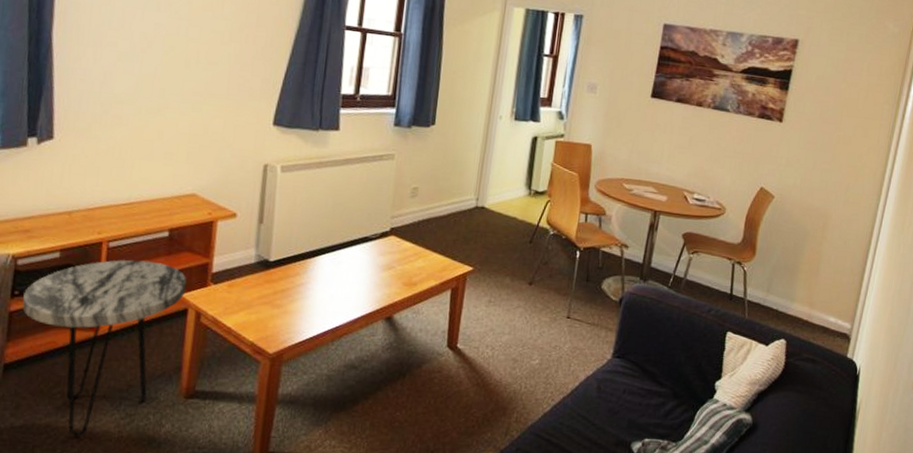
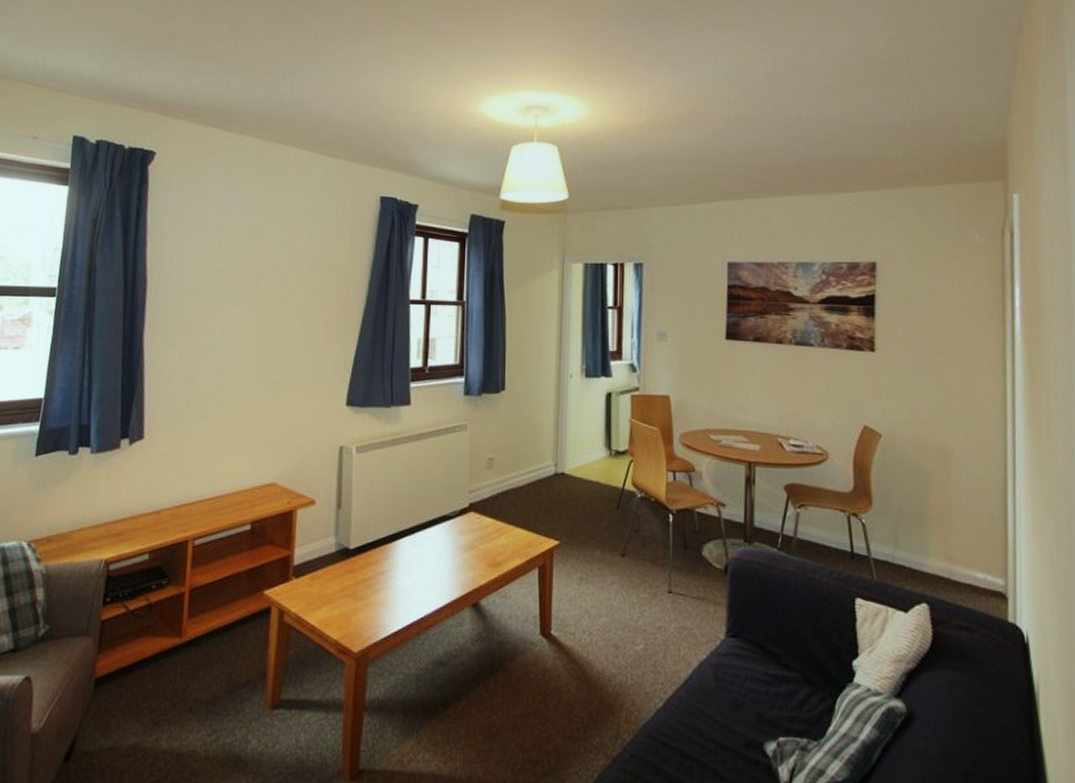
side table: present [22,259,187,436] -> none [113,557,270,758]

